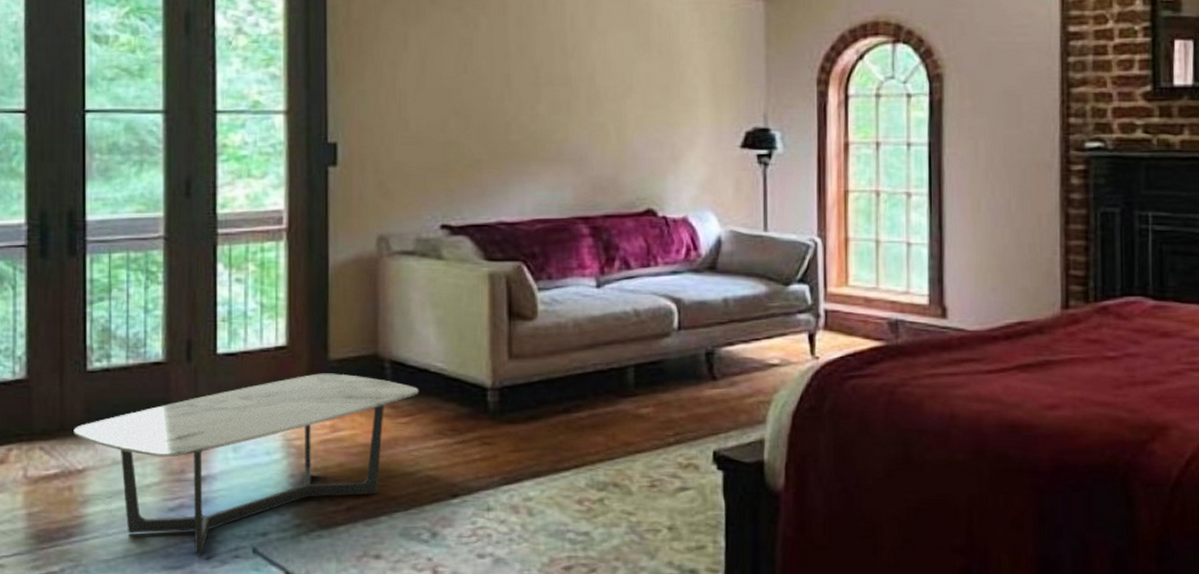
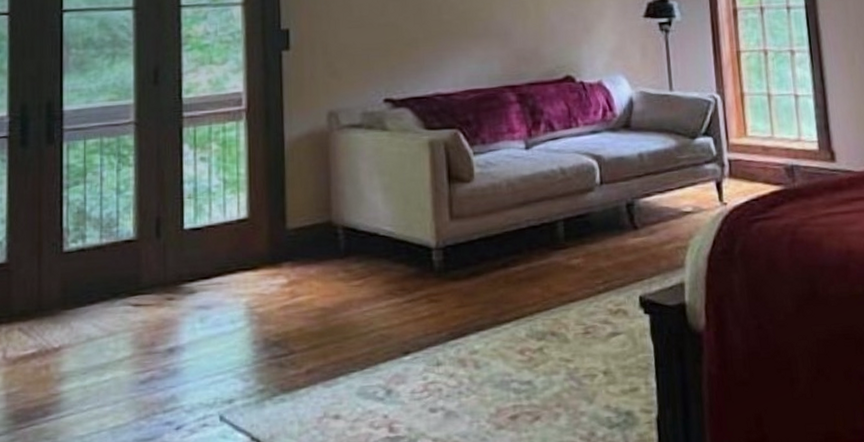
coffee table: present [73,373,419,556] -> none [50,241,370,427]

